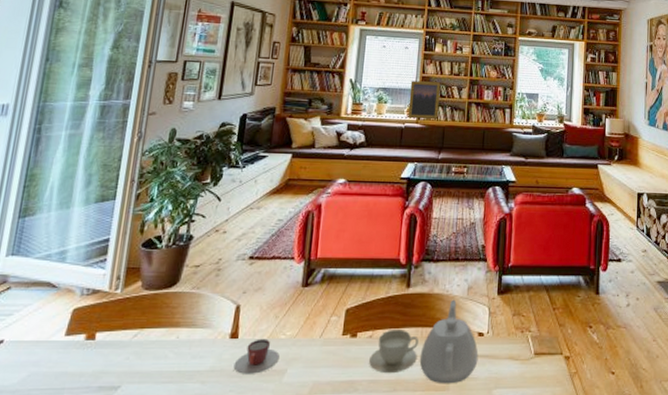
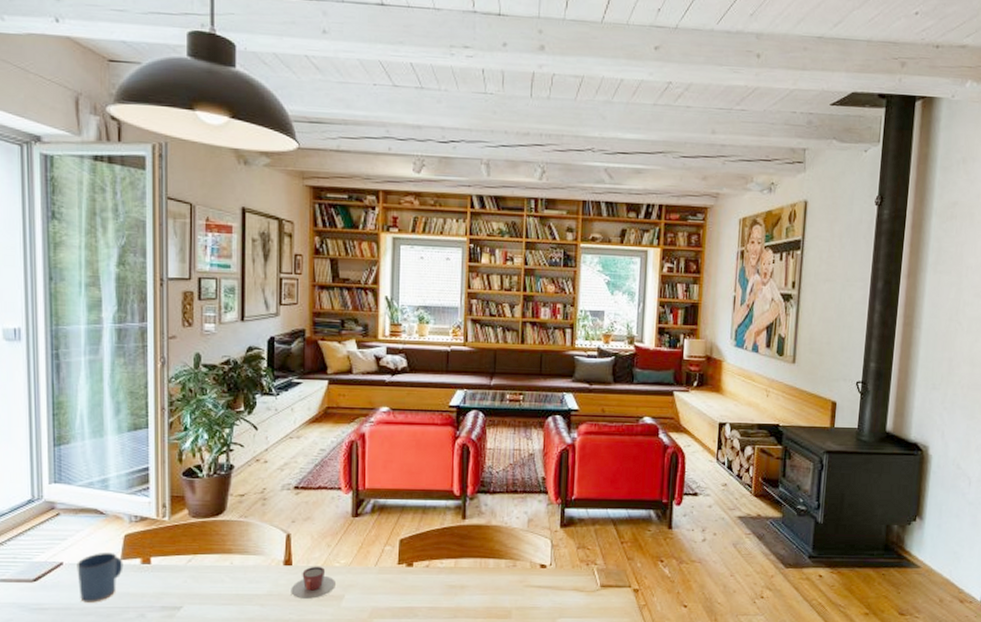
mug: none [14,329,67,384] -> present [77,553,123,602]
teacup: present [369,328,418,374] -> none [428,559,477,602]
picture frame: present [407,81,441,120] -> none [453,297,490,342]
teapot: present [419,299,479,384] -> none [479,531,541,613]

